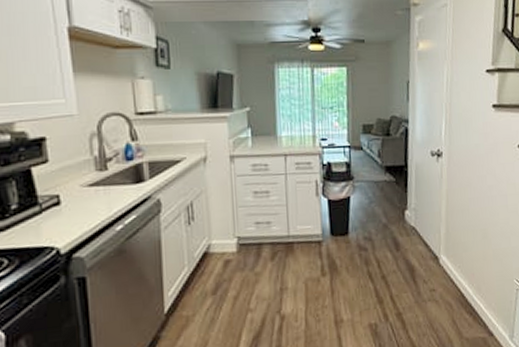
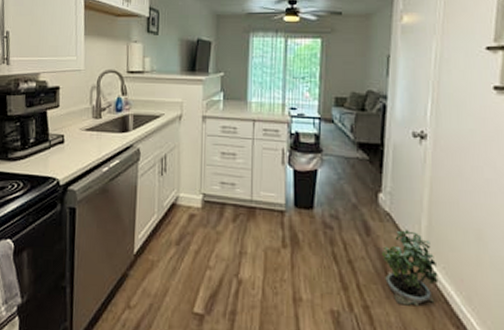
potted plant: none [409,239,456,306] -> present [381,229,439,307]

